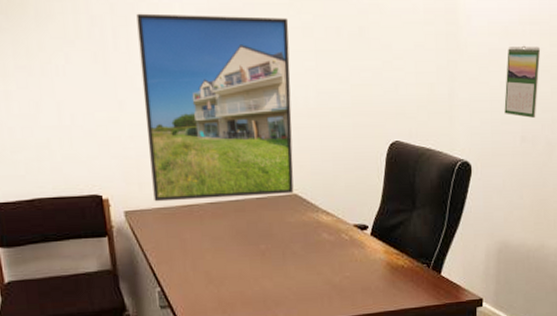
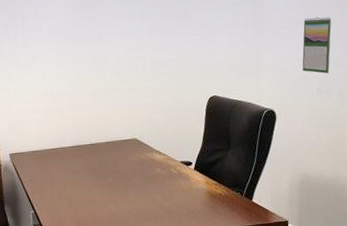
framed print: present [136,13,294,202] -> none [21,8,134,146]

